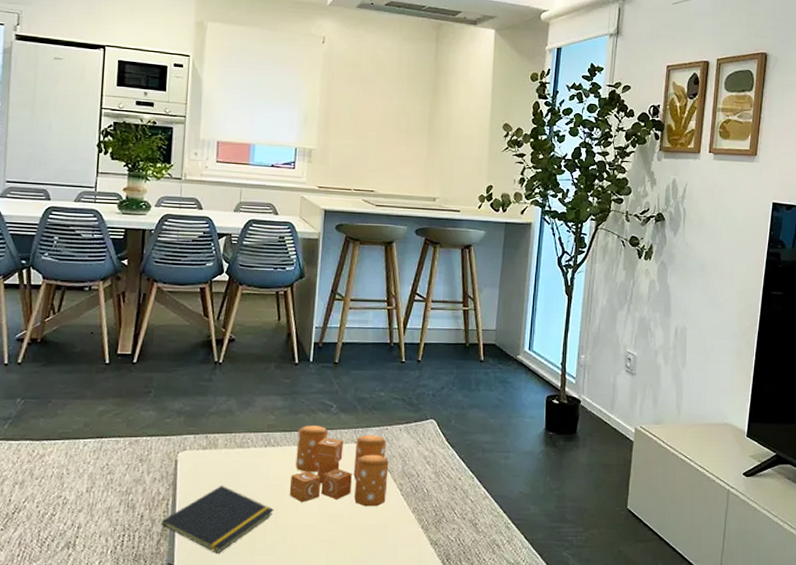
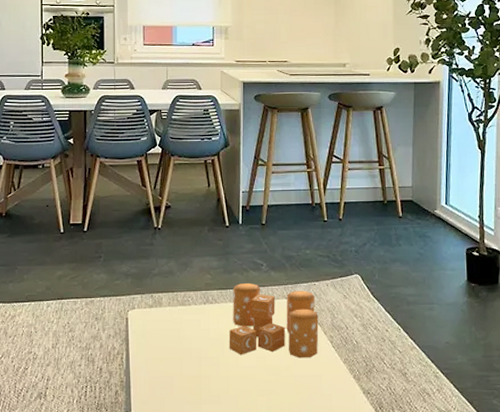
notepad: present [158,485,274,553] -> none [116,340,216,402]

